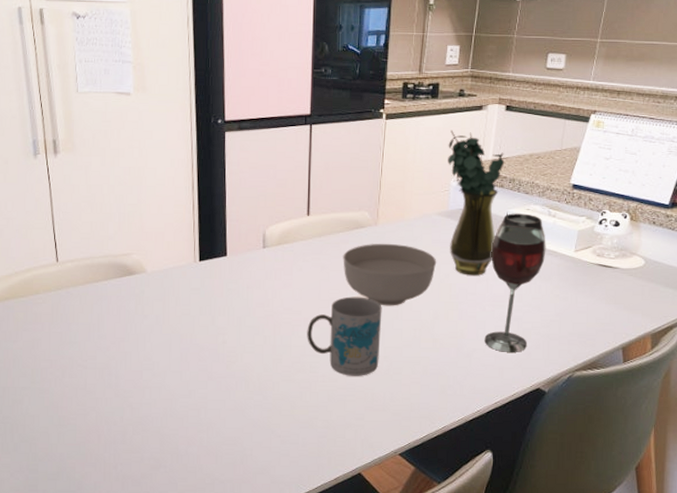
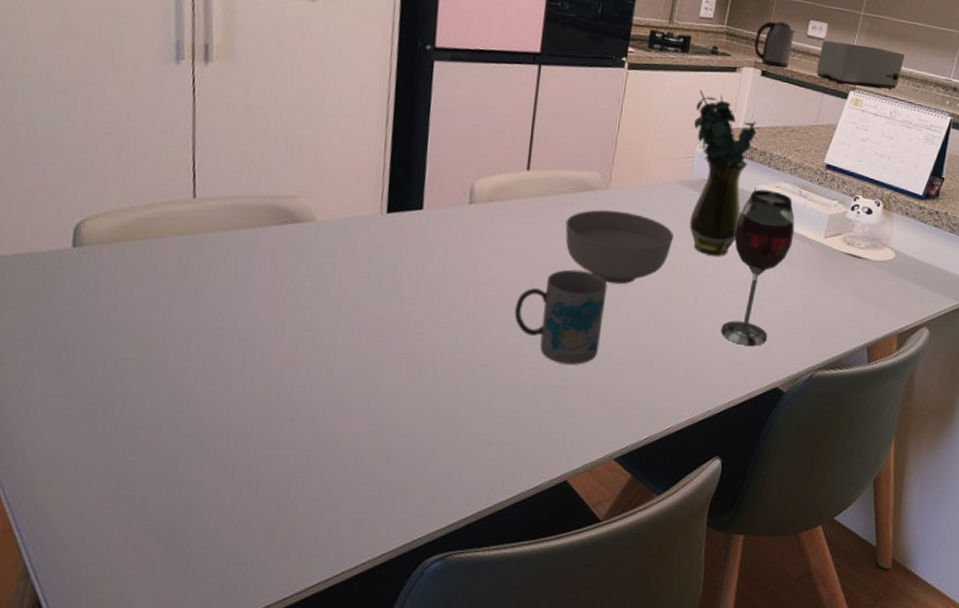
kettle: none [497,59,535,100] -> present [754,21,795,68]
toaster: none [557,70,644,109] -> present [816,40,906,90]

